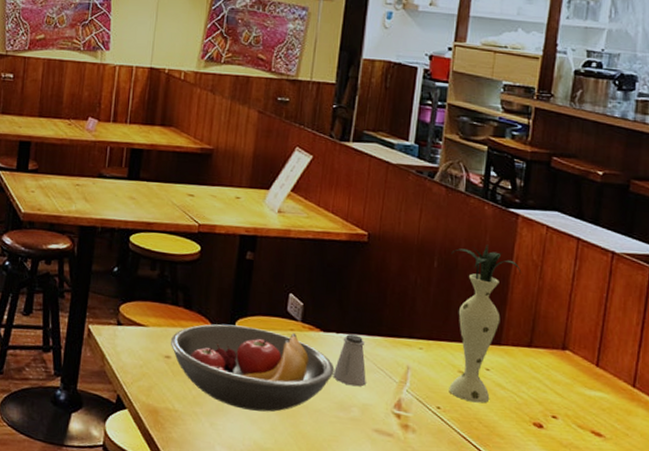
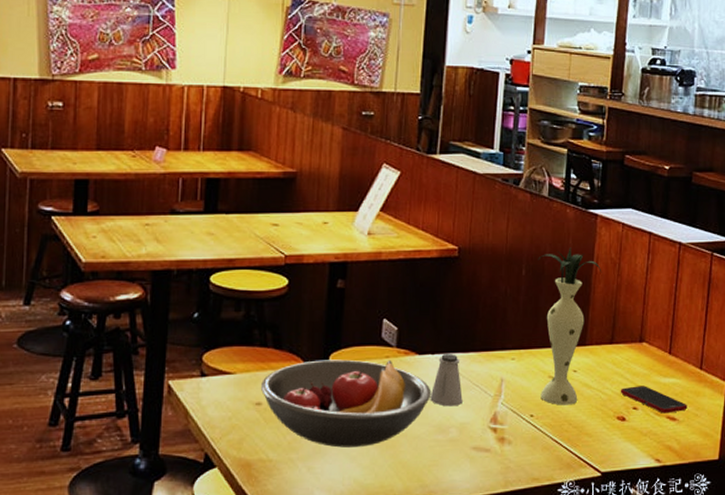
cell phone: none [538,394,616,429] -> present [620,386,687,414]

